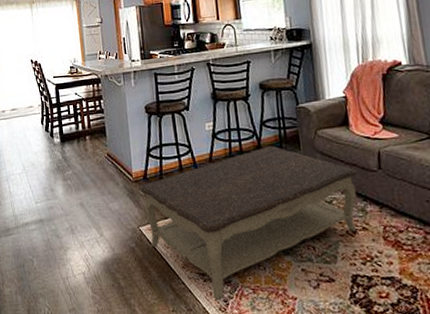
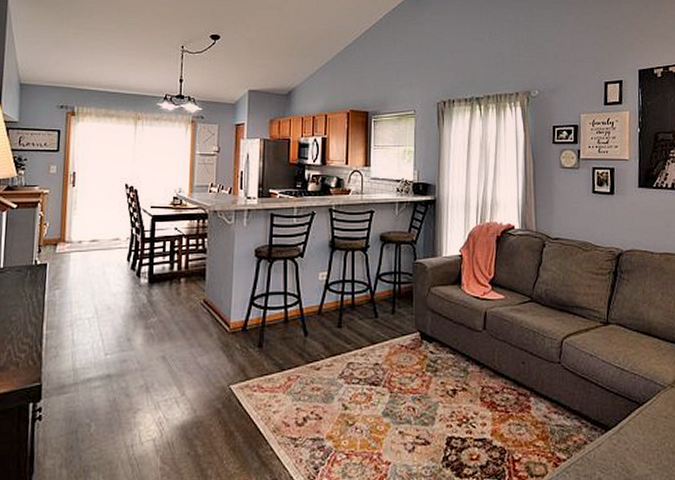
coffee table: present [140,145,358,301] -> none [237,300,464,468]

